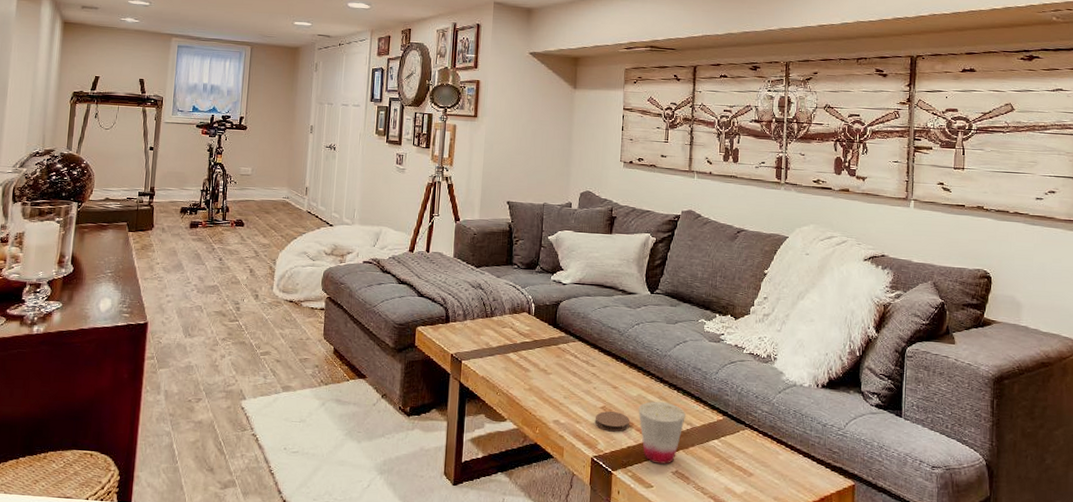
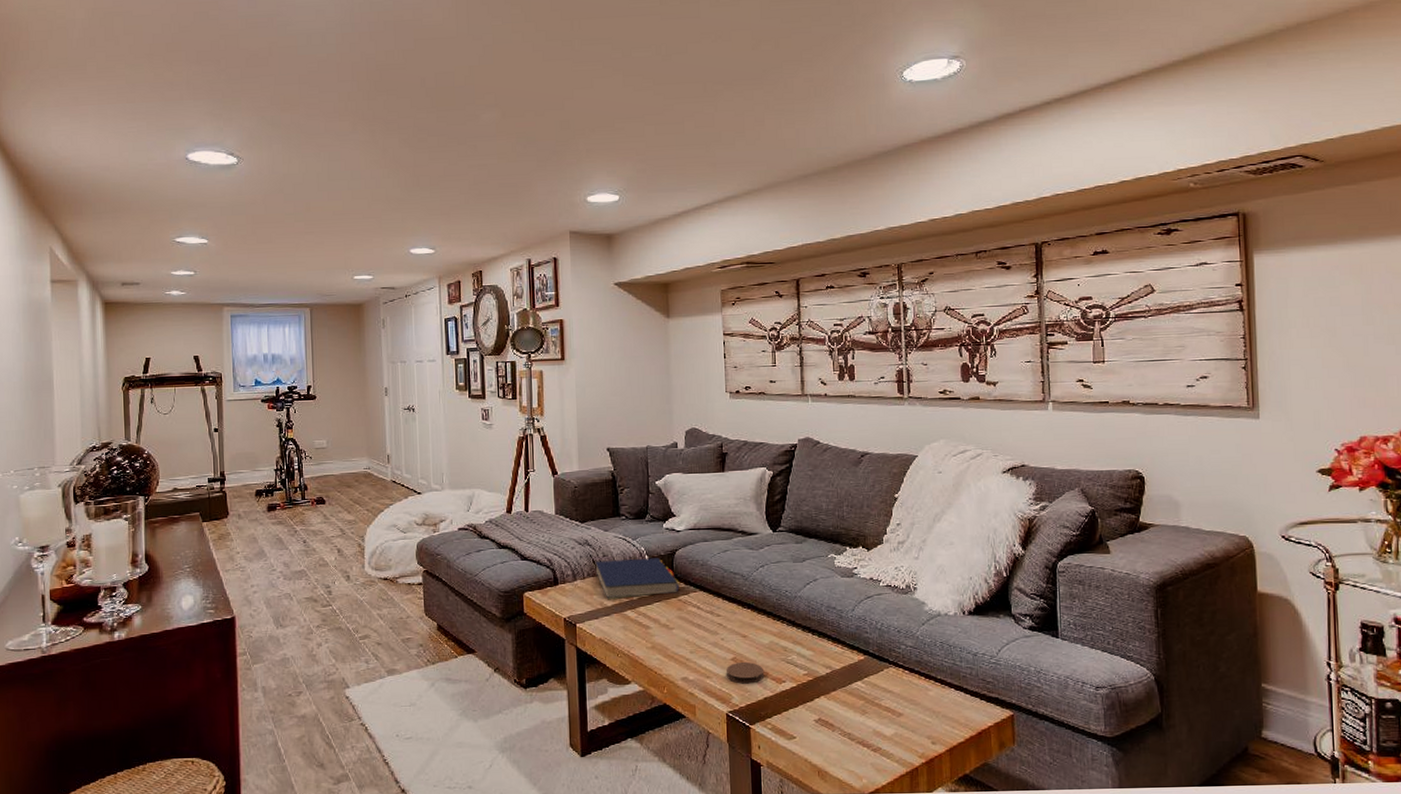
book: none [485,304,560,342] -> present [595,557,680,600]
cup: present [638,401,686,464] -> none [771,647,824,713]

